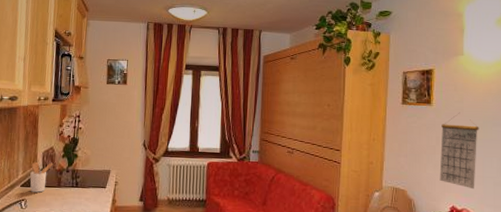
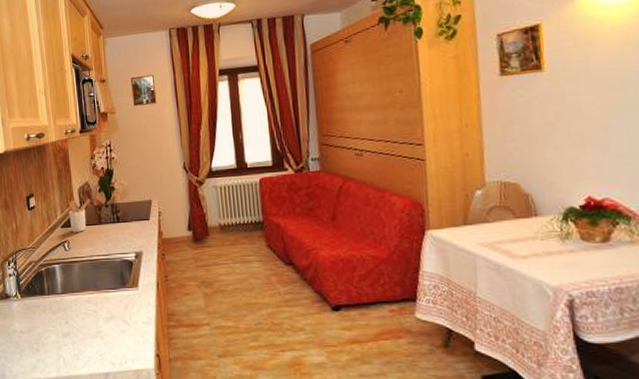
calendar: present [439,112,479,190] -> none [560,74,619,173]

